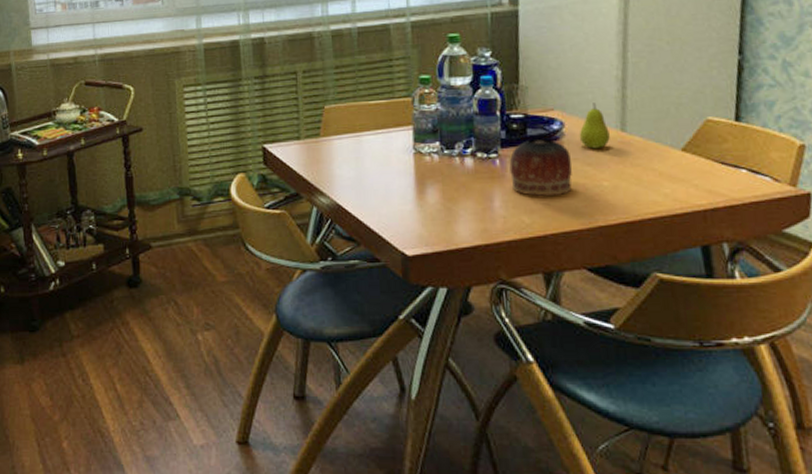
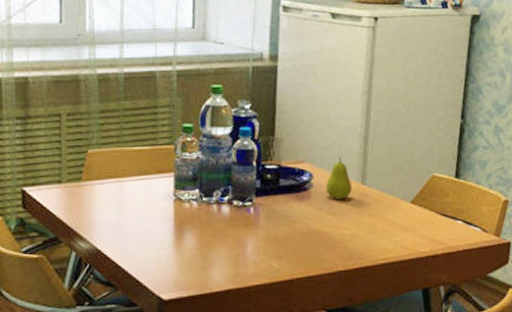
bowl: present [509,138,572,196] -> none [262,188,318,243]

